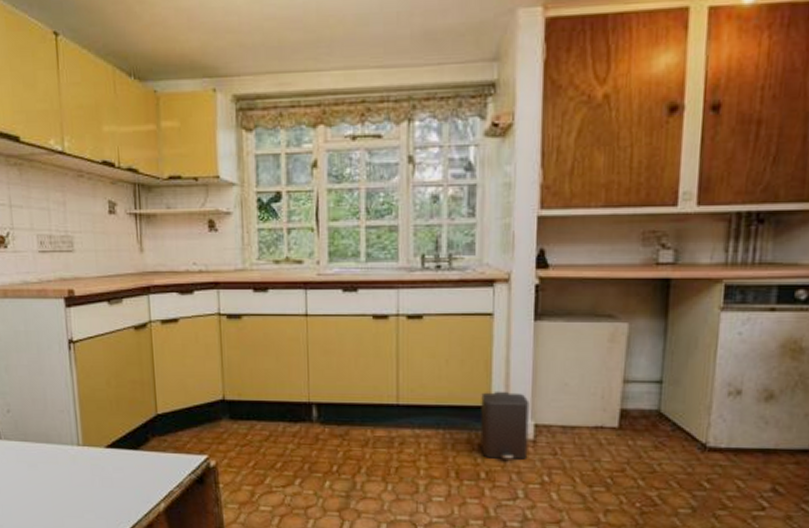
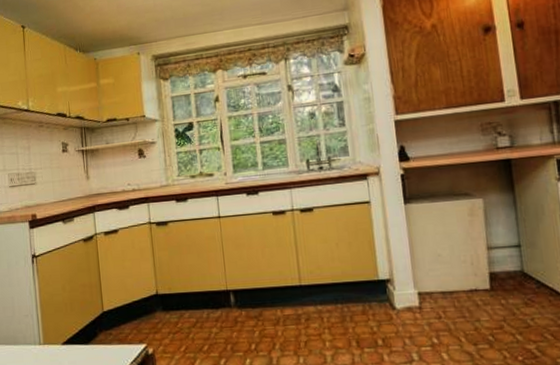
pedal bin: present [480,391,530,459] -> none [369,265,417,326]

